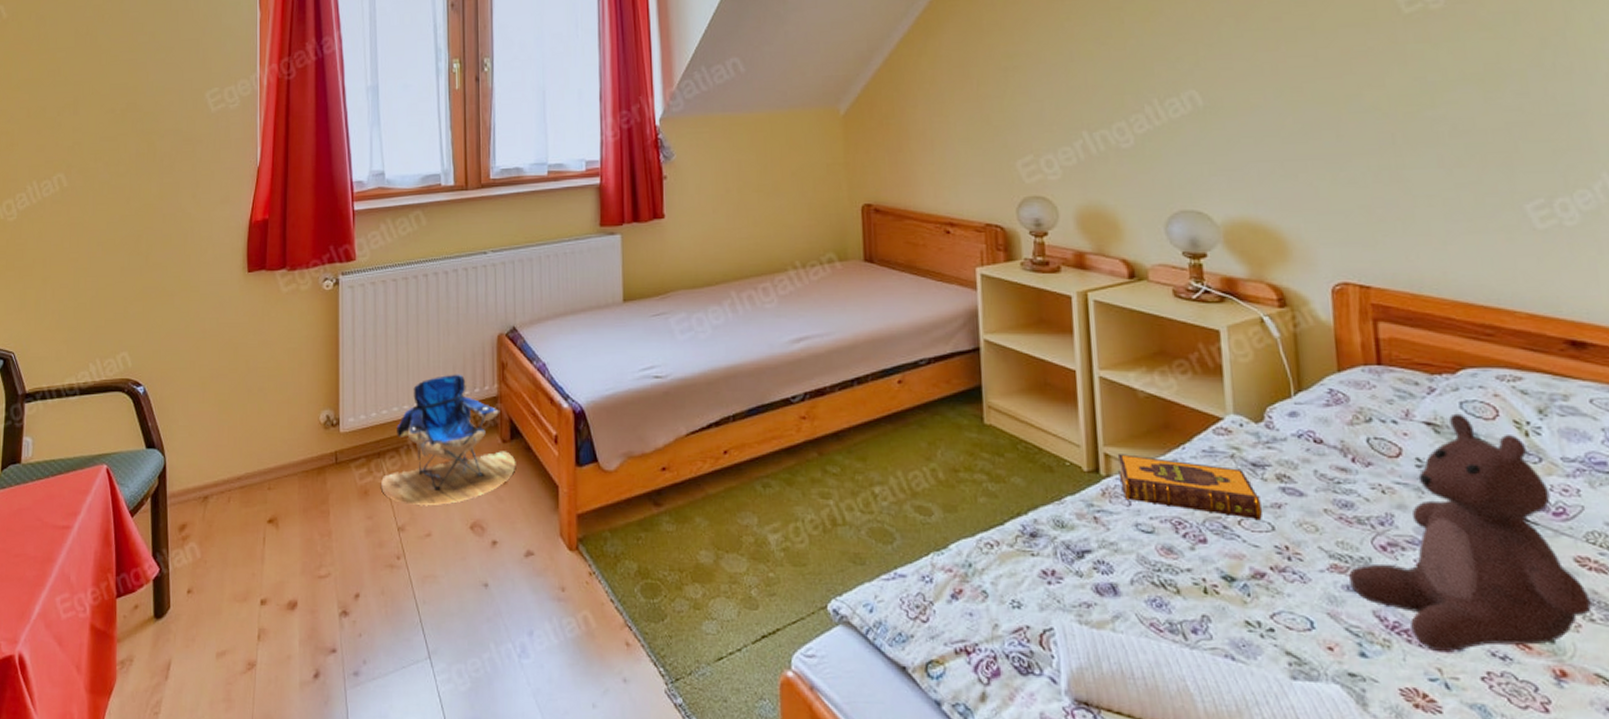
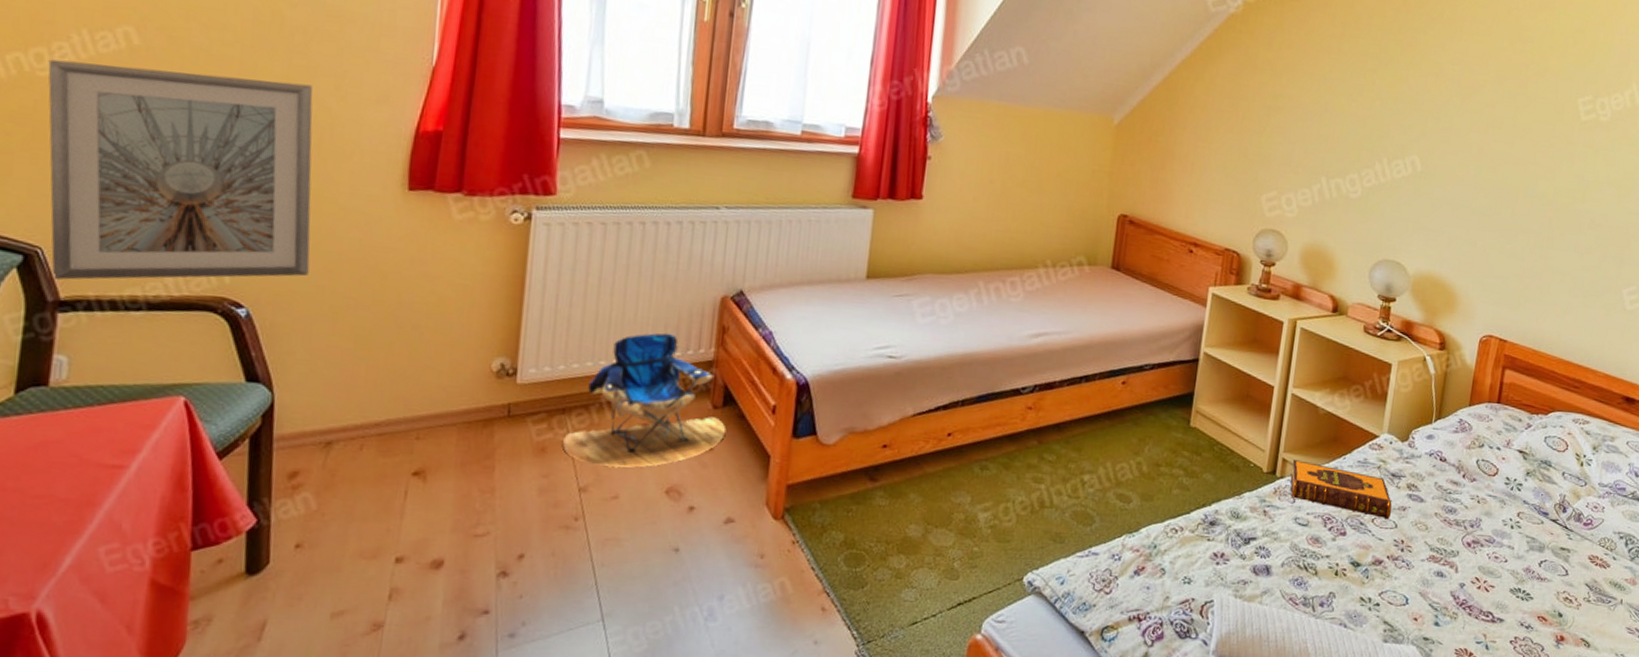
picture frame: none [14,197,184,377] -> present [48,59,313,280]
teddy bear: present [1349,413,1592,653] -> none [1440,445,1592,623]

